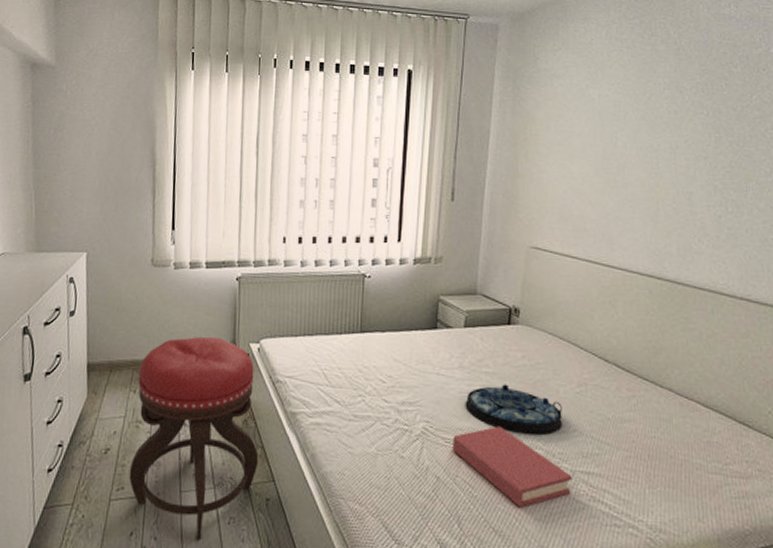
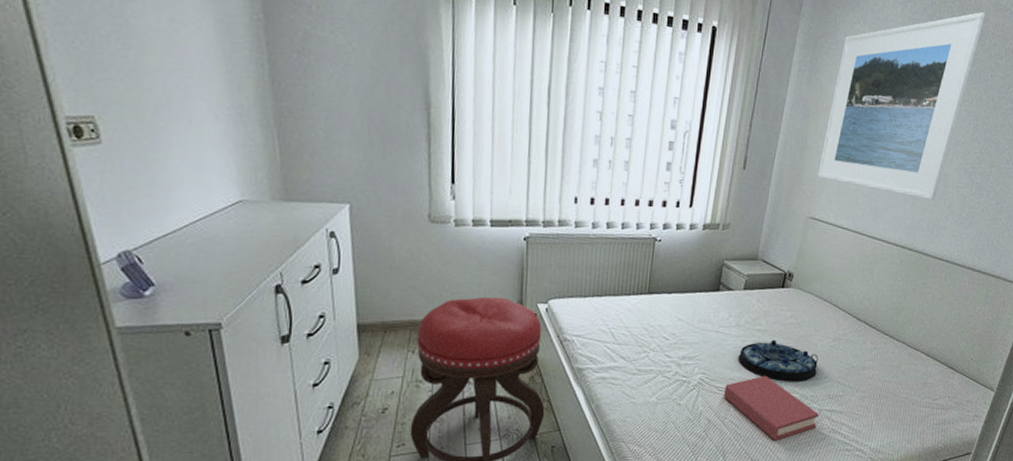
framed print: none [534,24,706,221] -> present [817,12,986,200]

